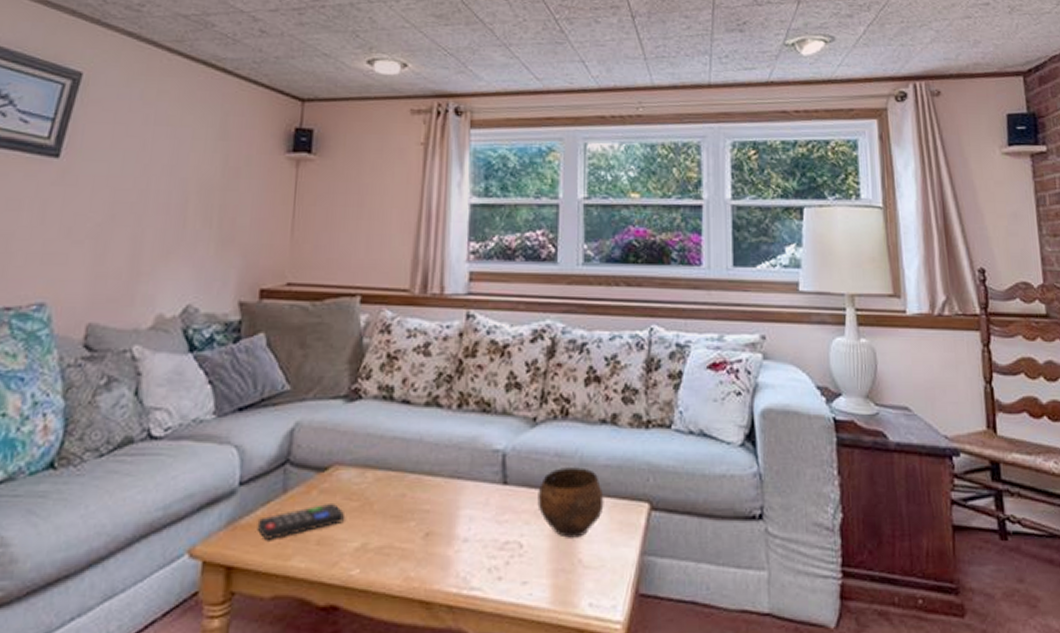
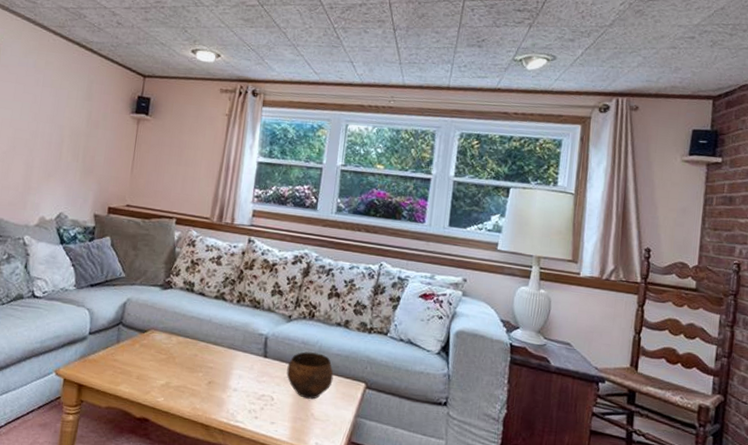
remote control: present [257,502,344,540] -> none [99,353,156,372]

